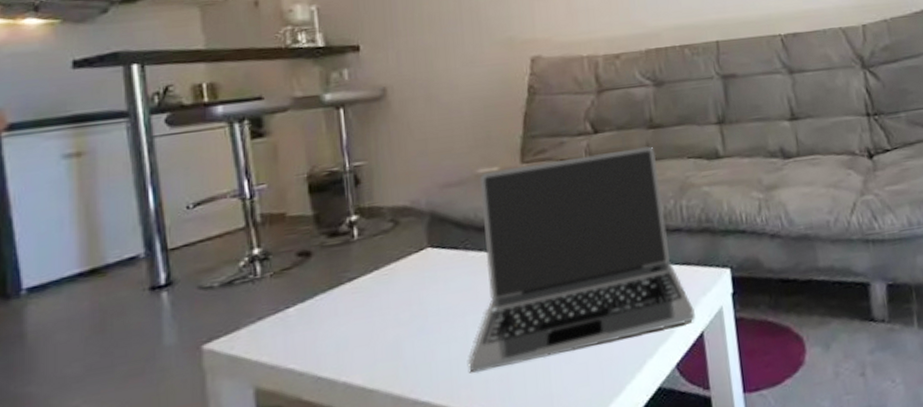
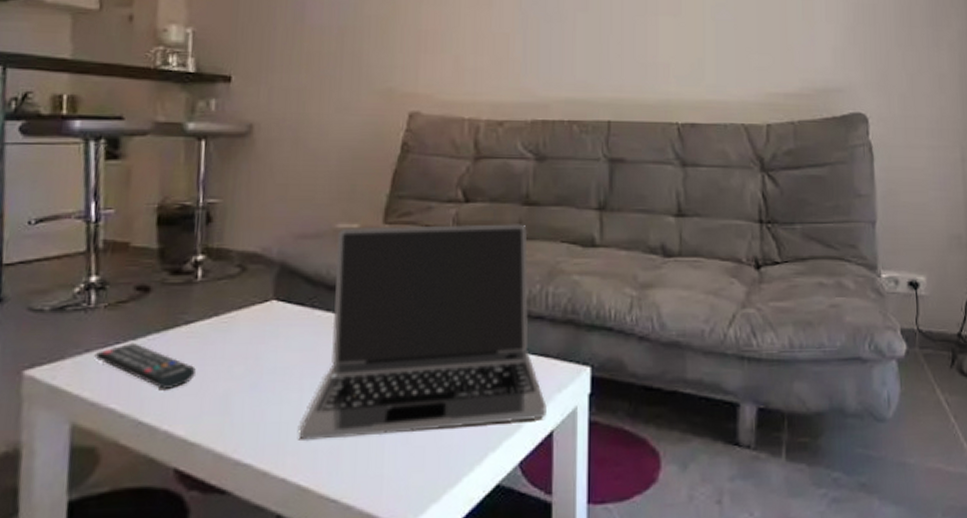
remote control: none [267,305,365,345] -> present [94,342,196,389]

